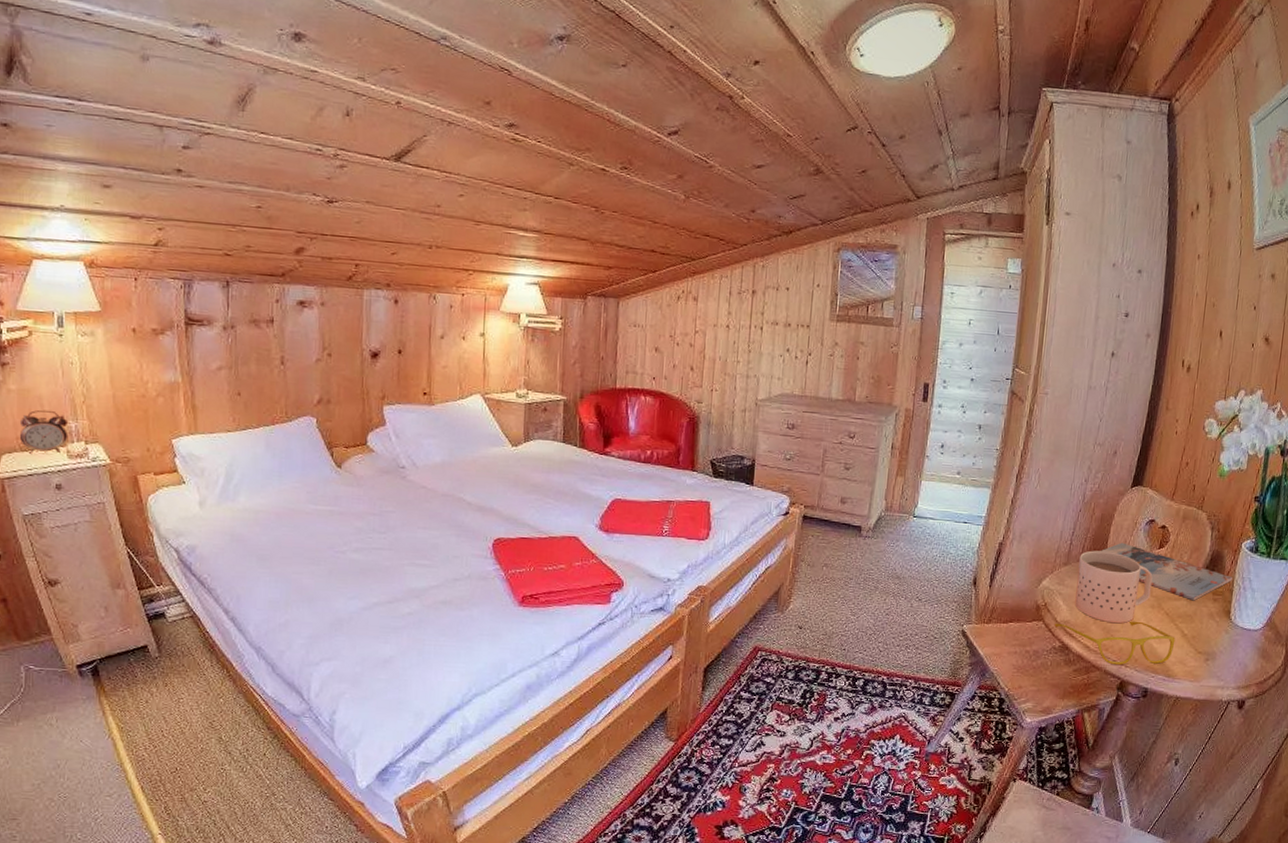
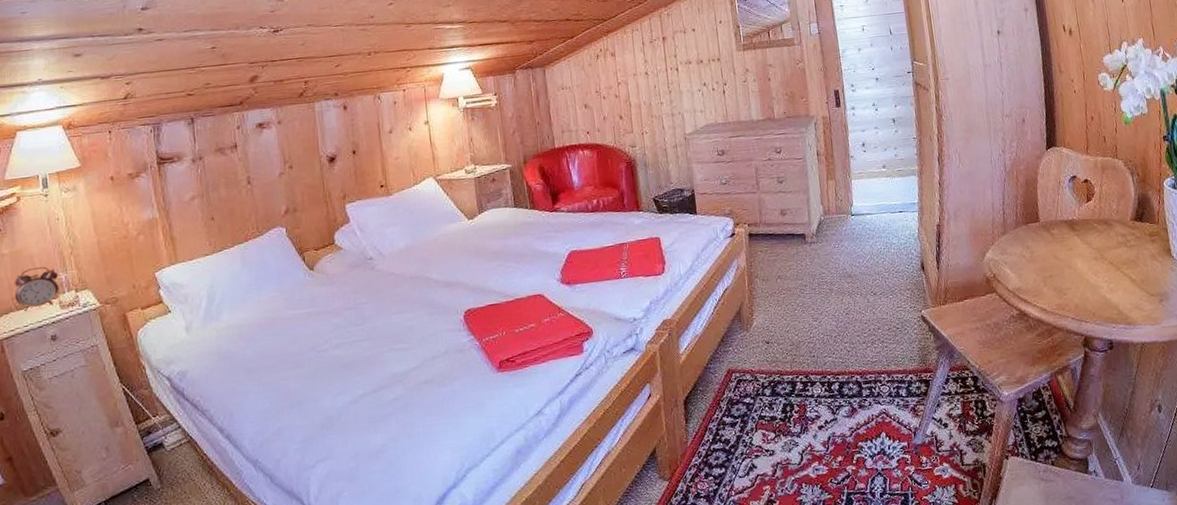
eyeglasses: present [1054,621,1176,665] -> none [1007,275,1127,323]
mug: present [1075,550,1153,624] -> none [1015,213,1091,282]
magazine: present [1100,542,1232,601] -> none [1033,202,1164,246]

